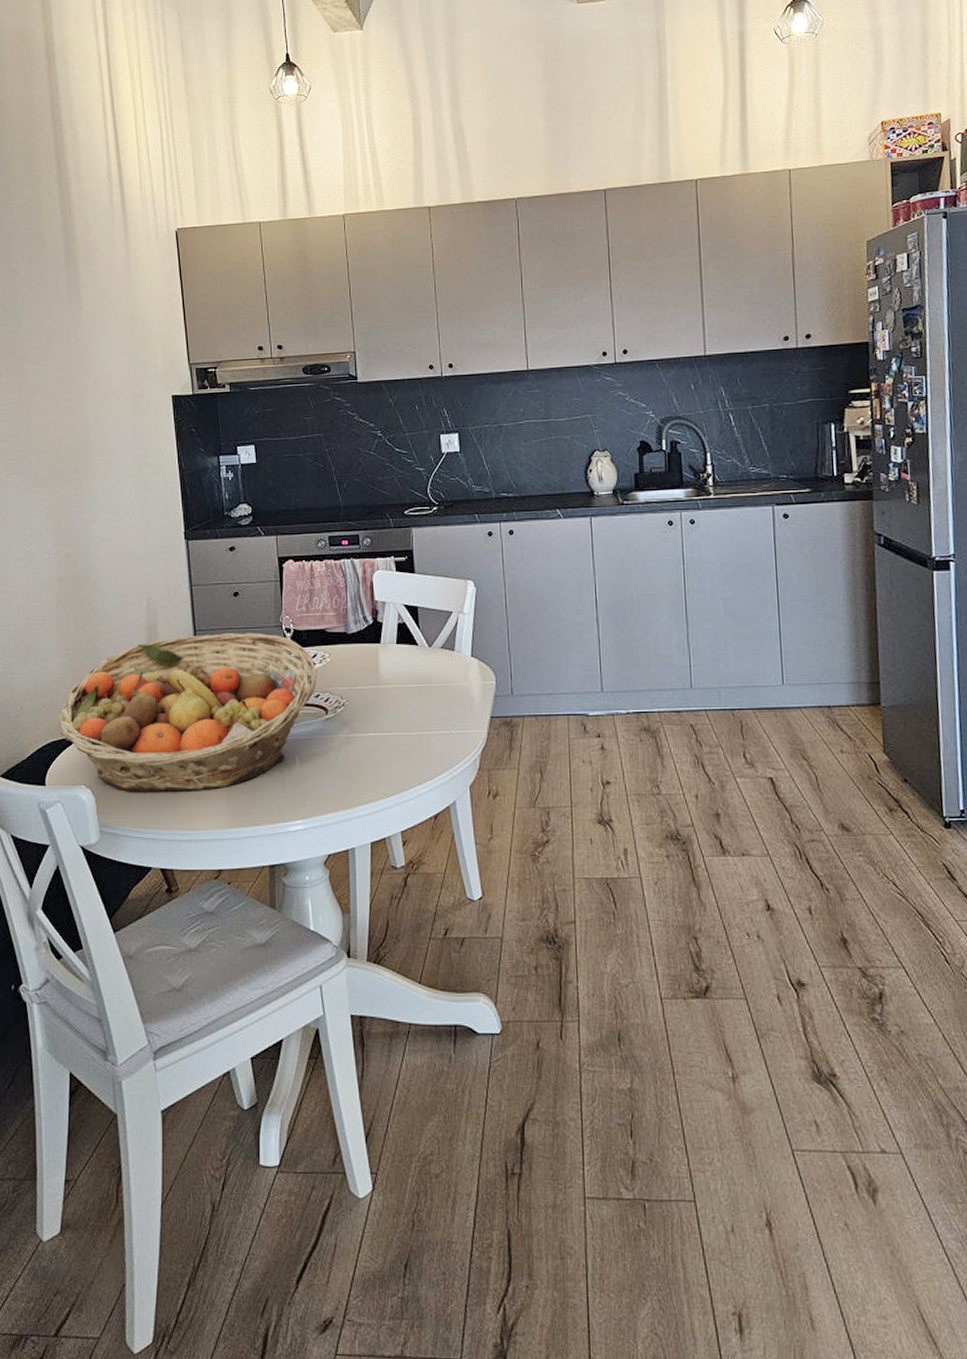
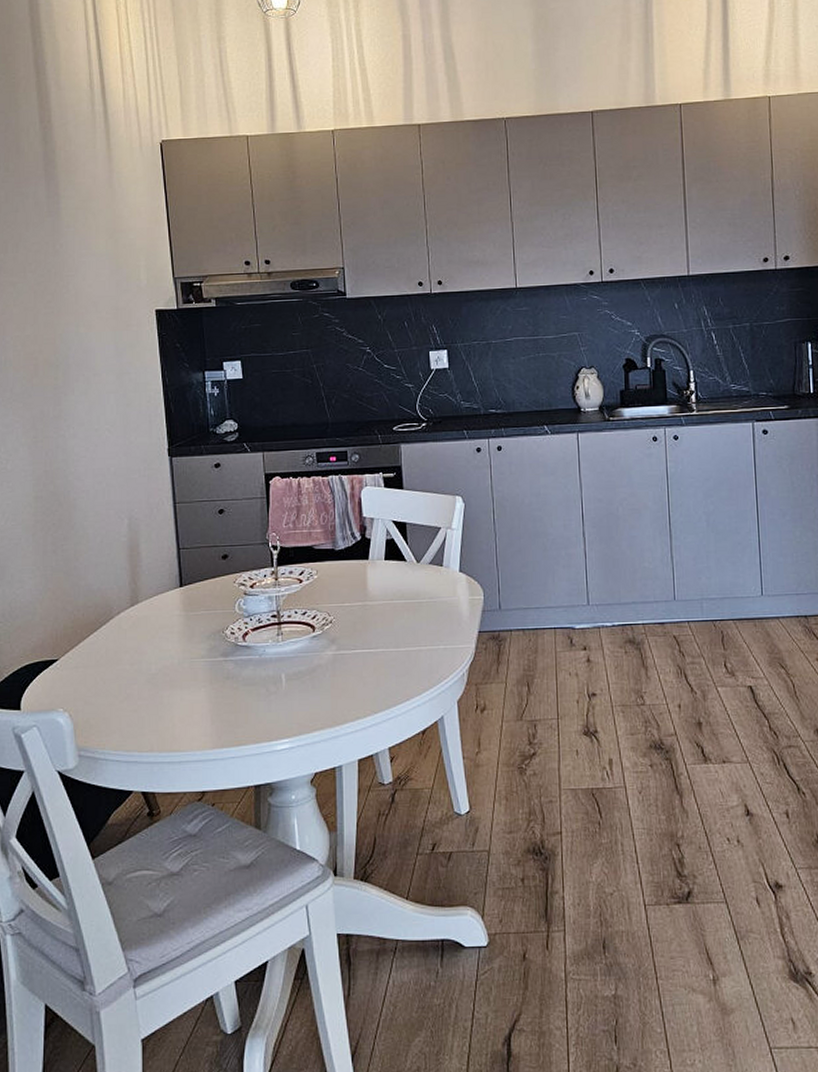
fruit basket: present [58,632,317,792] -> none [34,550,304,714]

